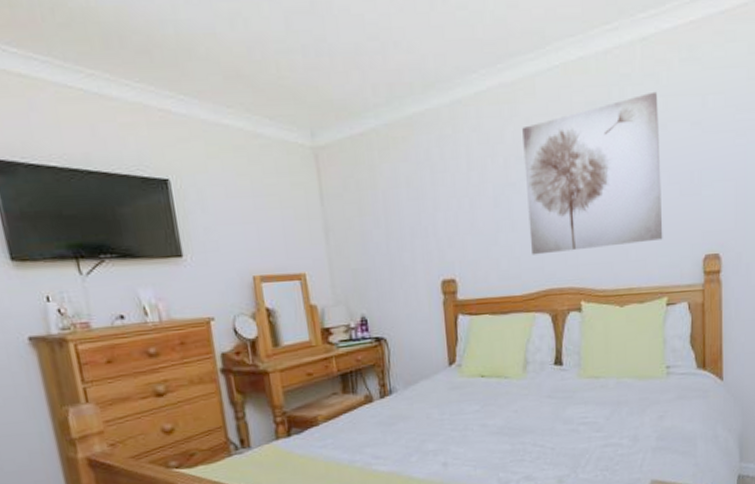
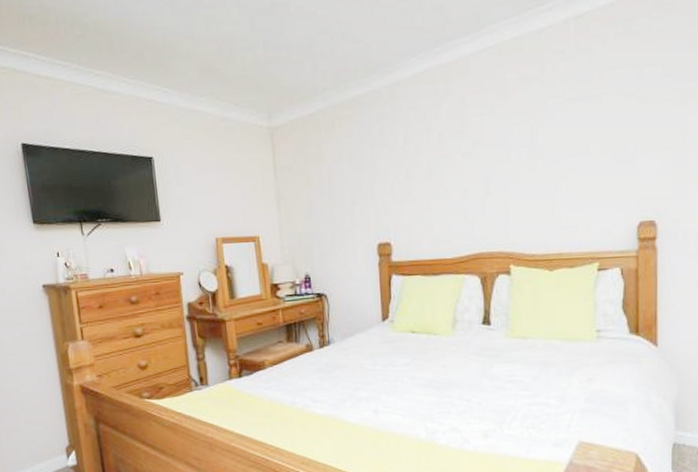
wall art: present [522,91,663,255] -> none [457,65,595,221]

